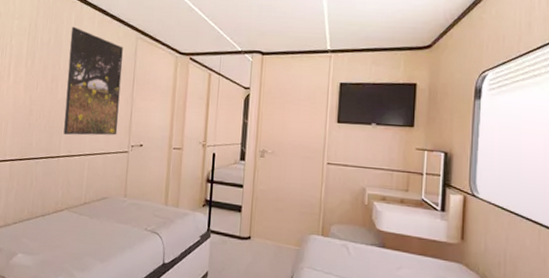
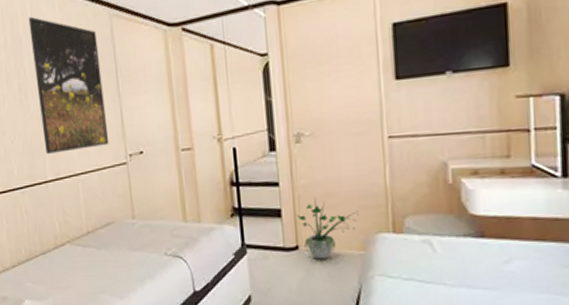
potted plant: none [253,201,299,250] -> present [297,198,359,260]

